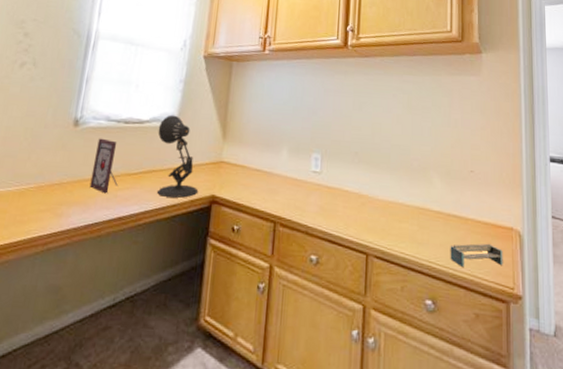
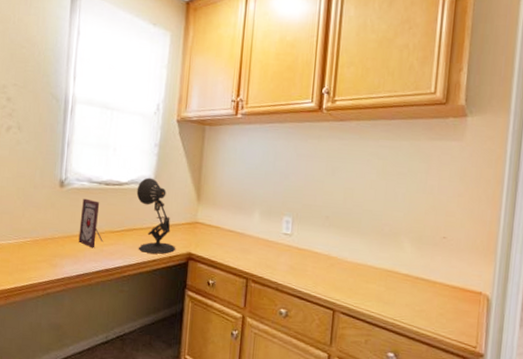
shelf: present [450,243,503,267] -> none [415,305,469,326]

